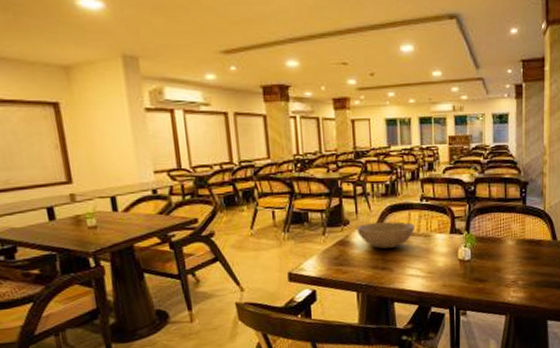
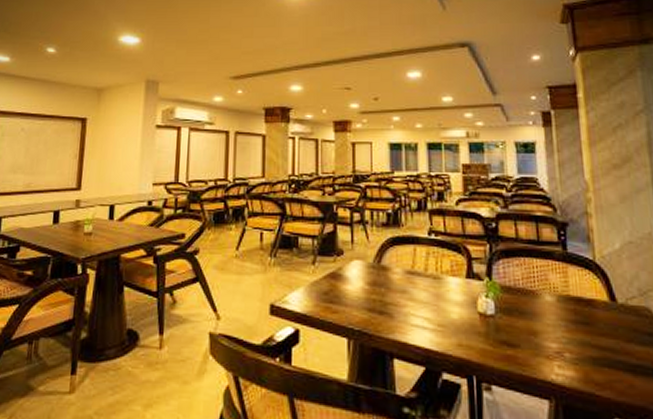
bowl: present [356,221,415,249] -> none [351,256,421,288]

